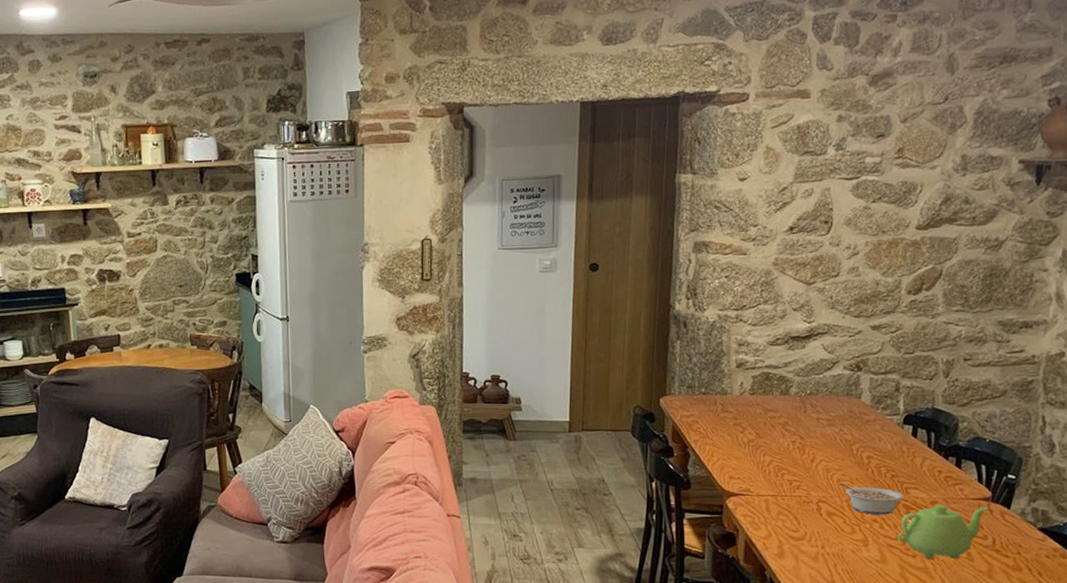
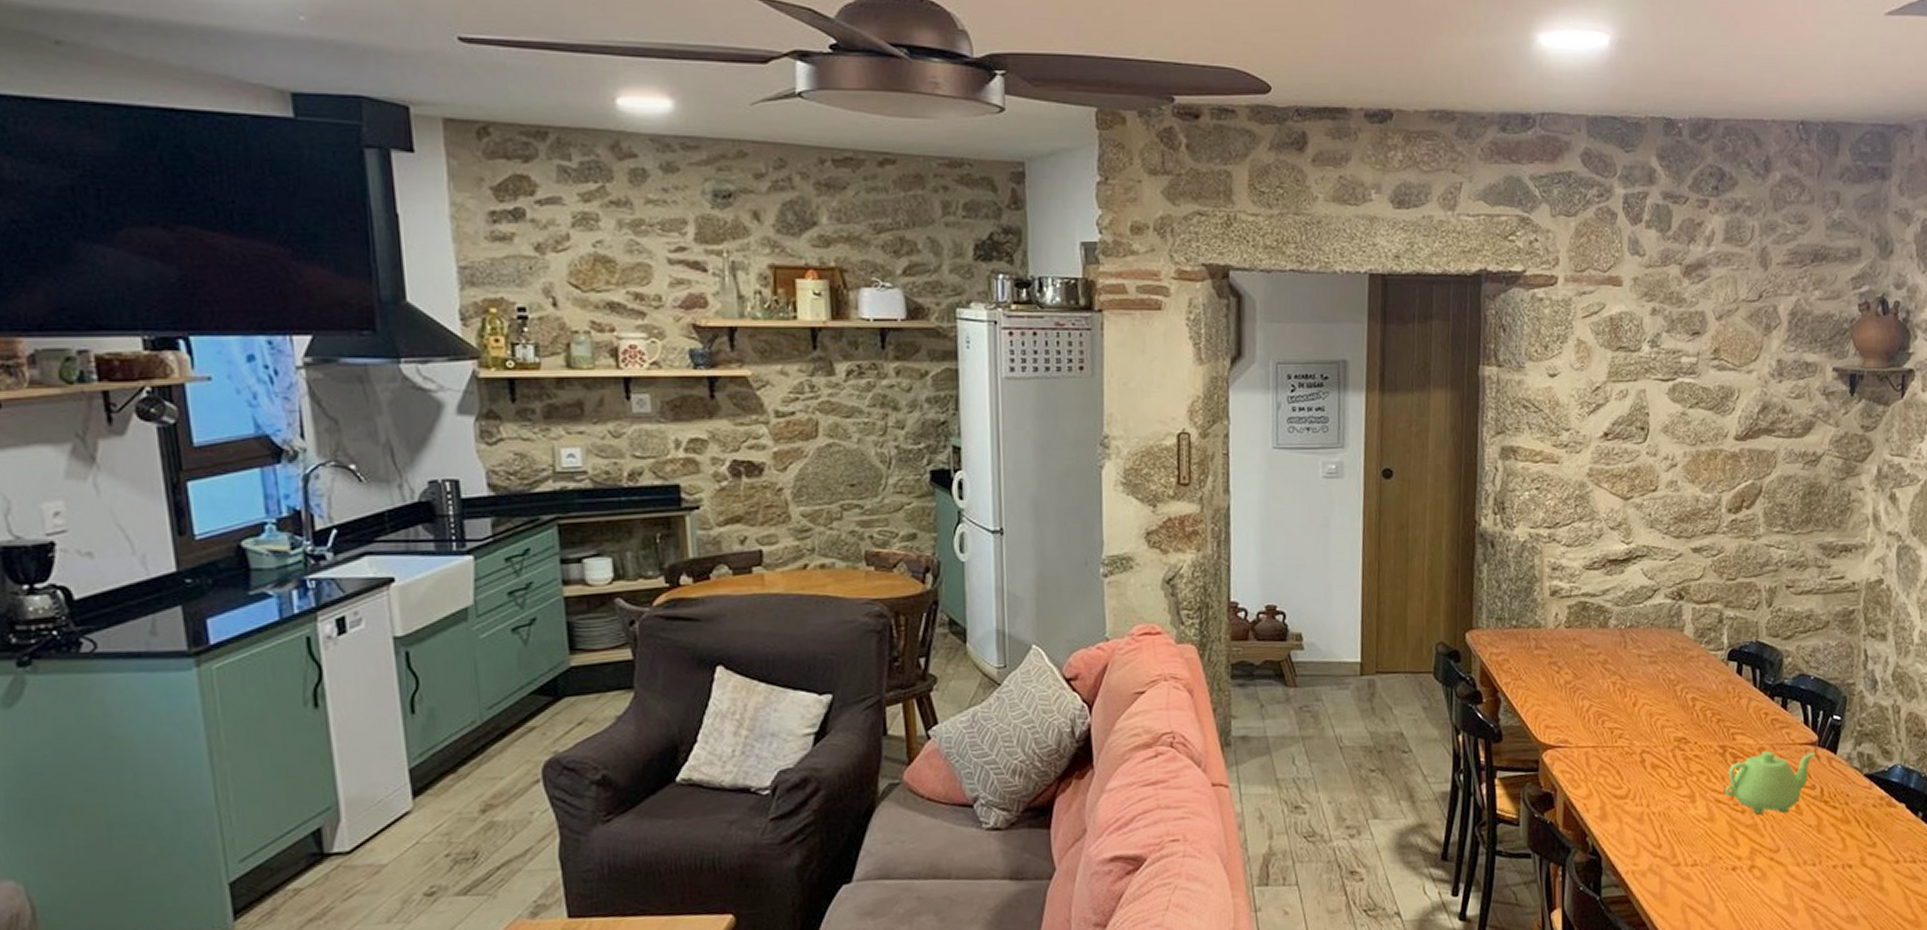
legume: present [839,482,904,515] -> none [1663,729,1731,766]

